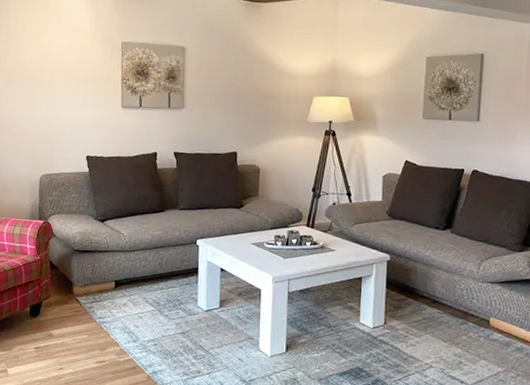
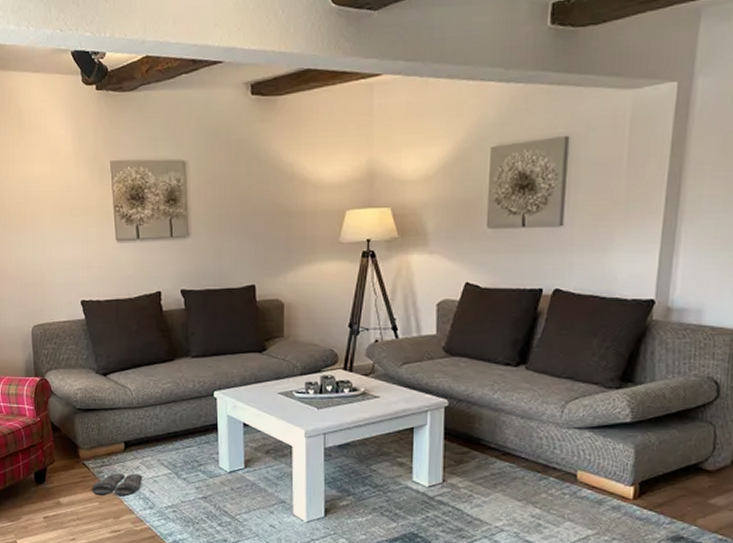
slippers: none [82,308,129,330] -> present [92,473,142,497]

